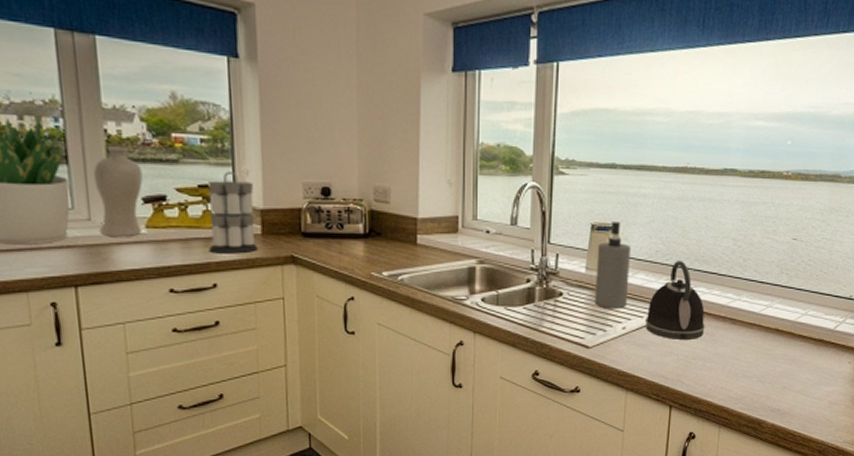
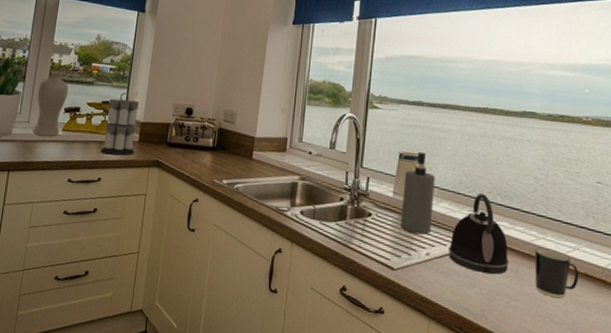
mug: none [729,309,771,355] -> present [534,247,579,299]

